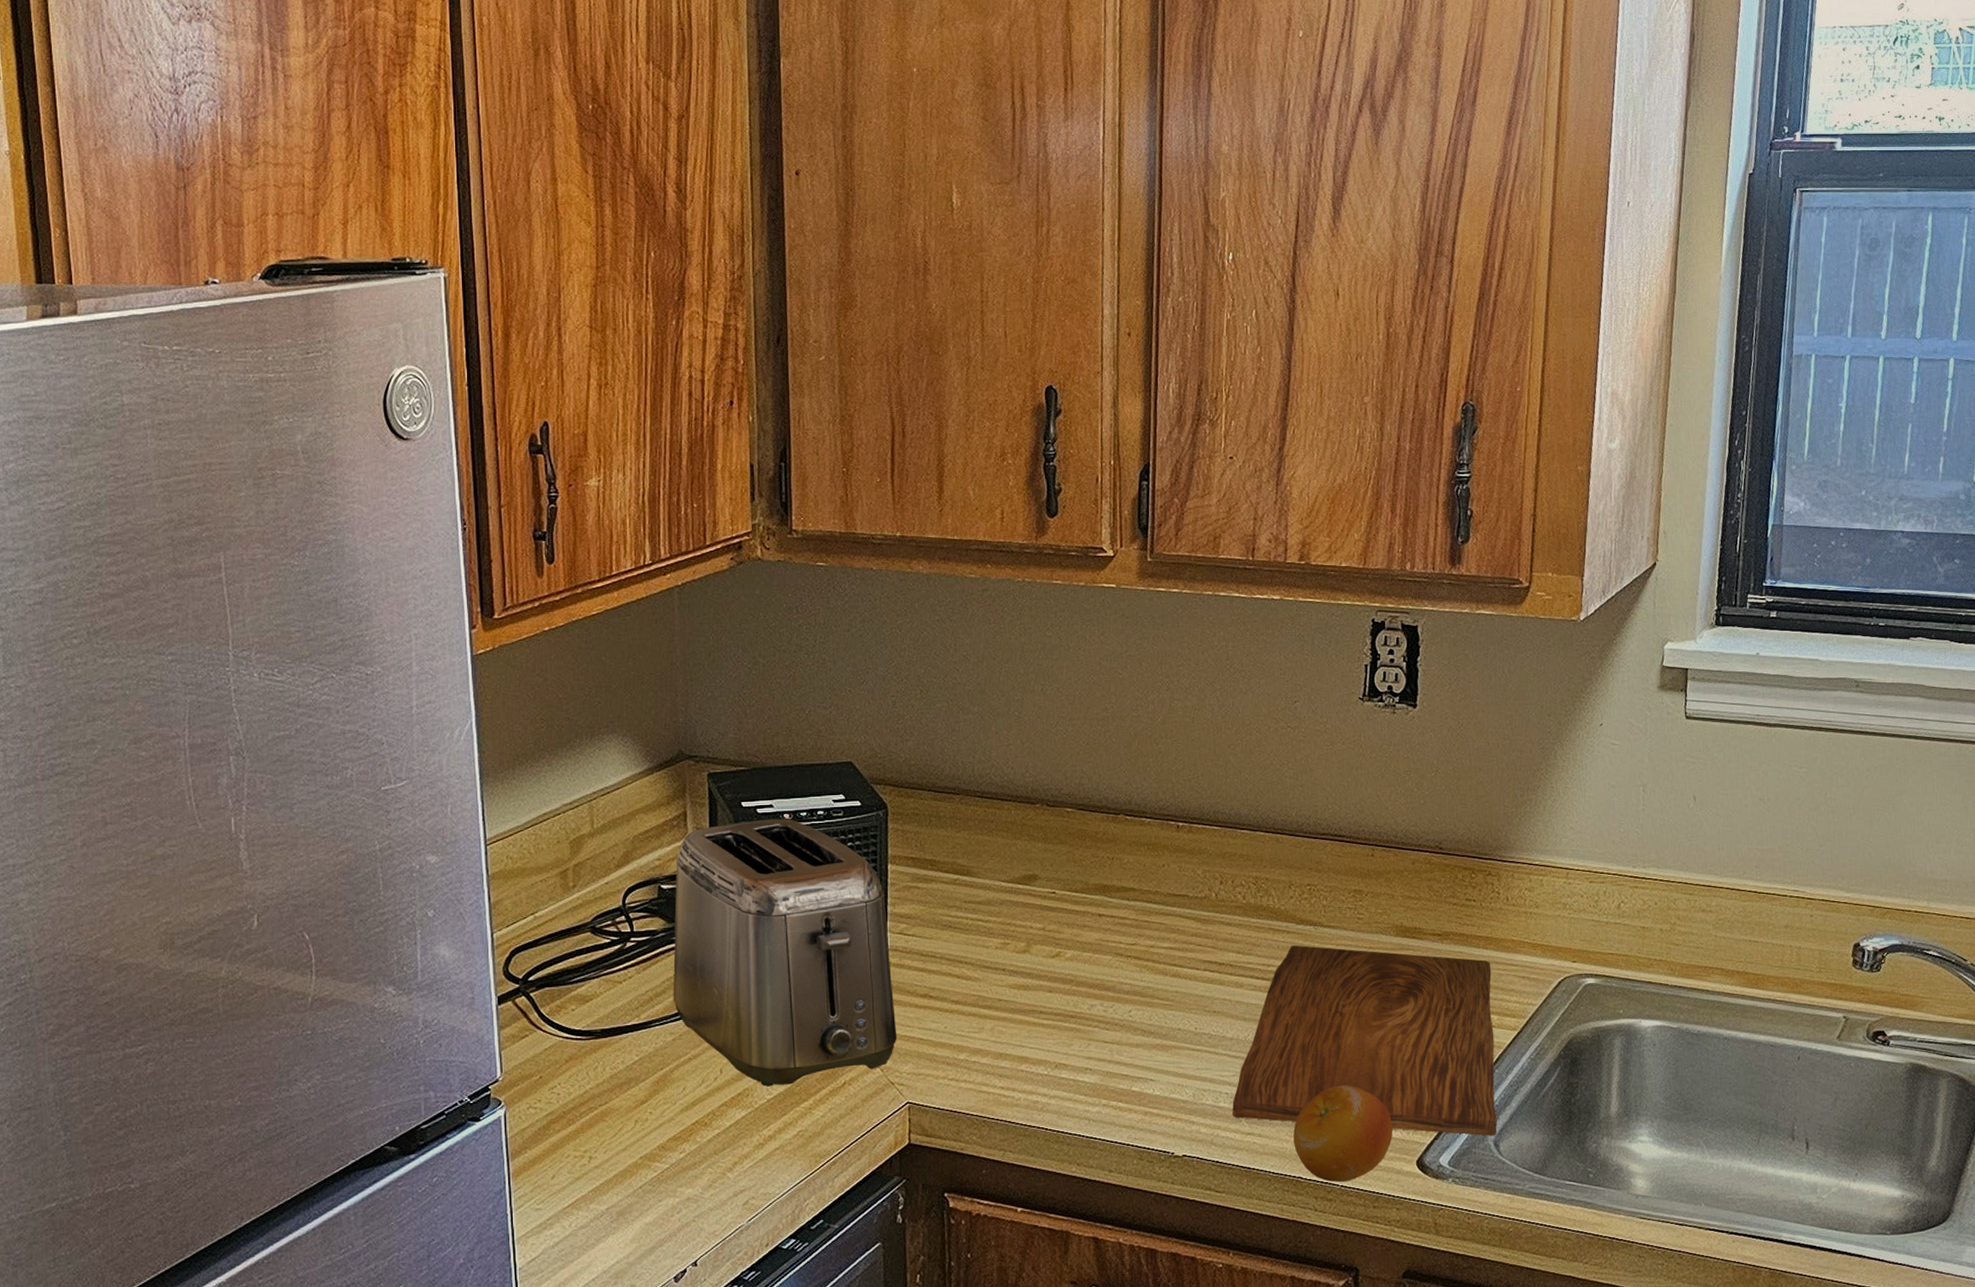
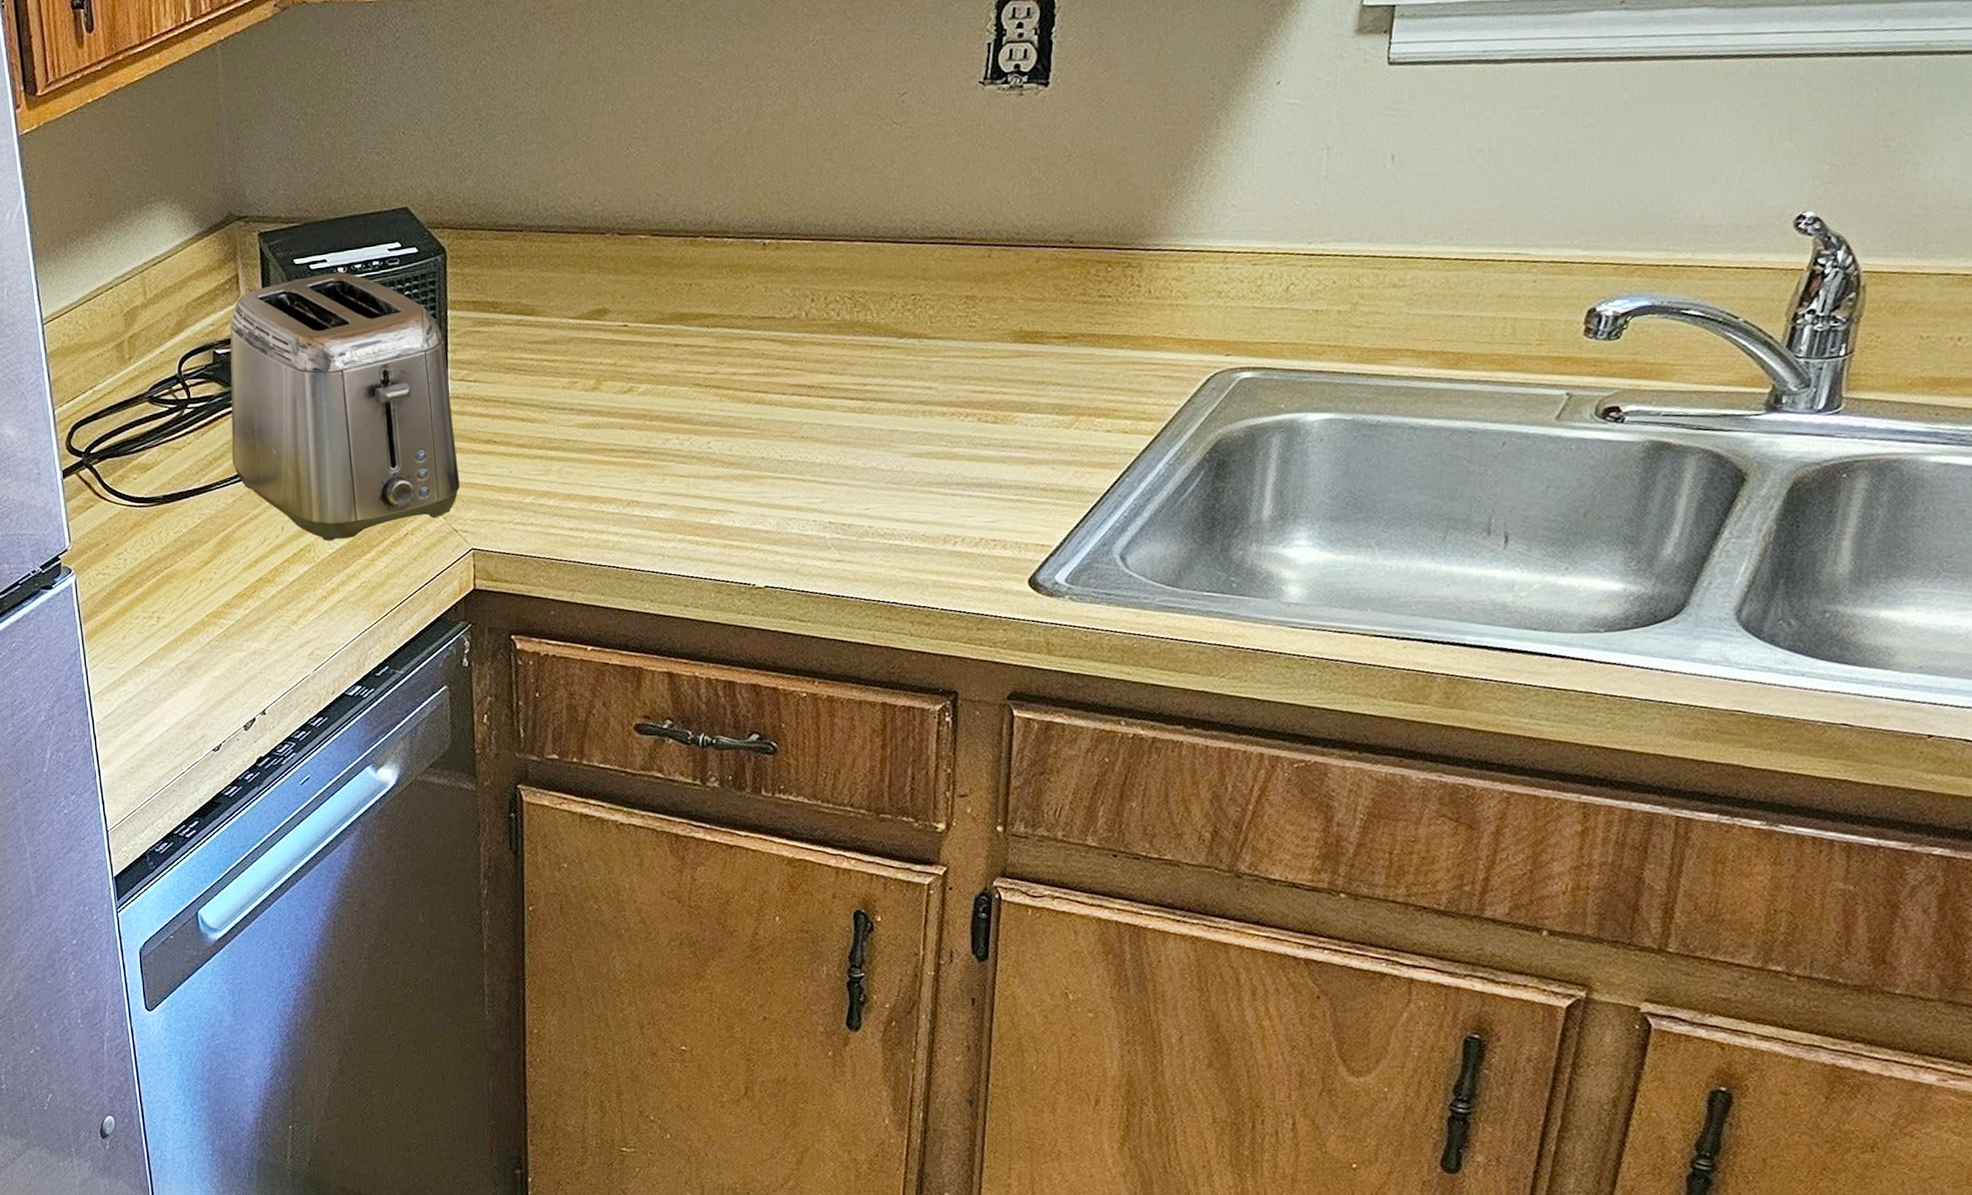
cutting board: present [1232,945,1497,1136] -> none [820,360,1126,550]
fruit: present [1293,1085,1393,1182] -> none [888,504,1003,606]

